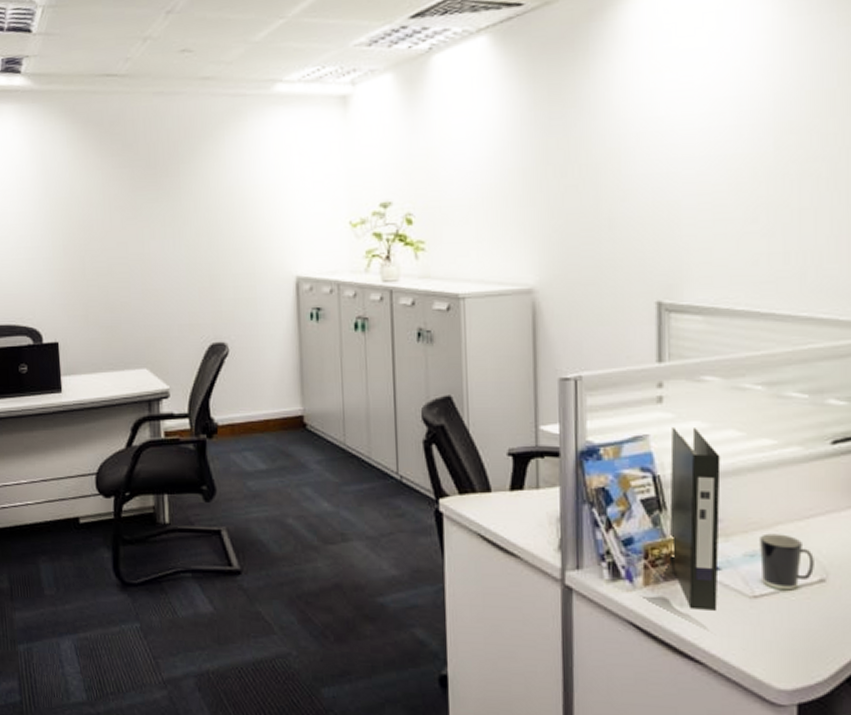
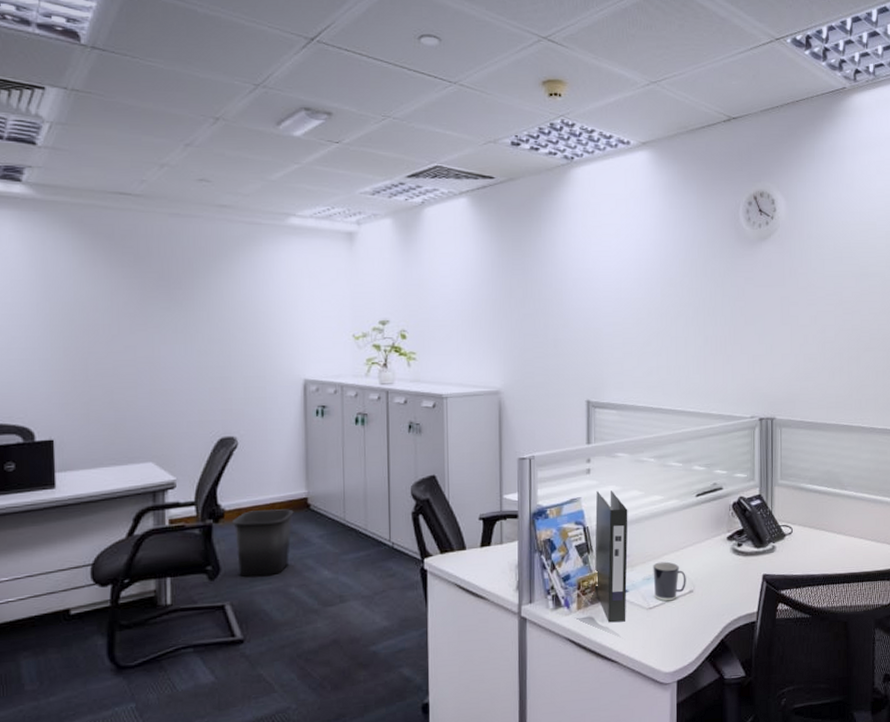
waste bin: none [225,427,289,503] -> present [231,509,294,578]

